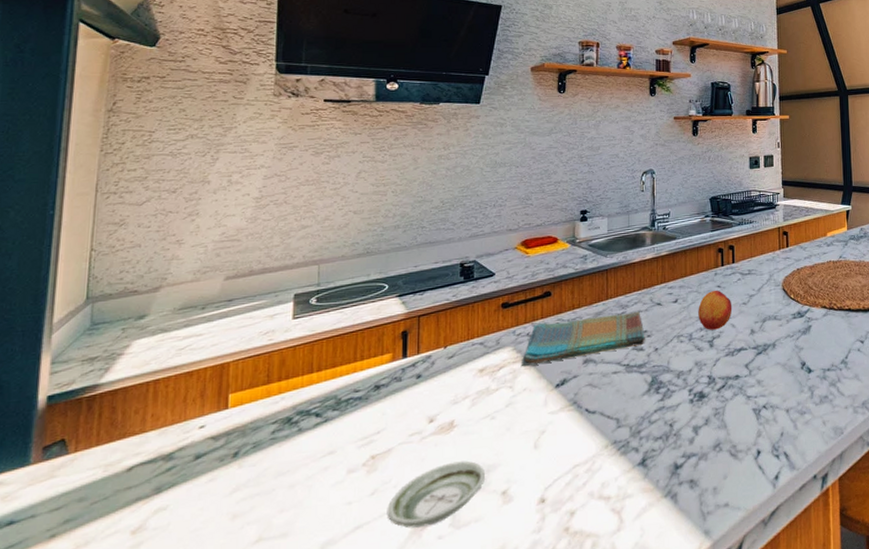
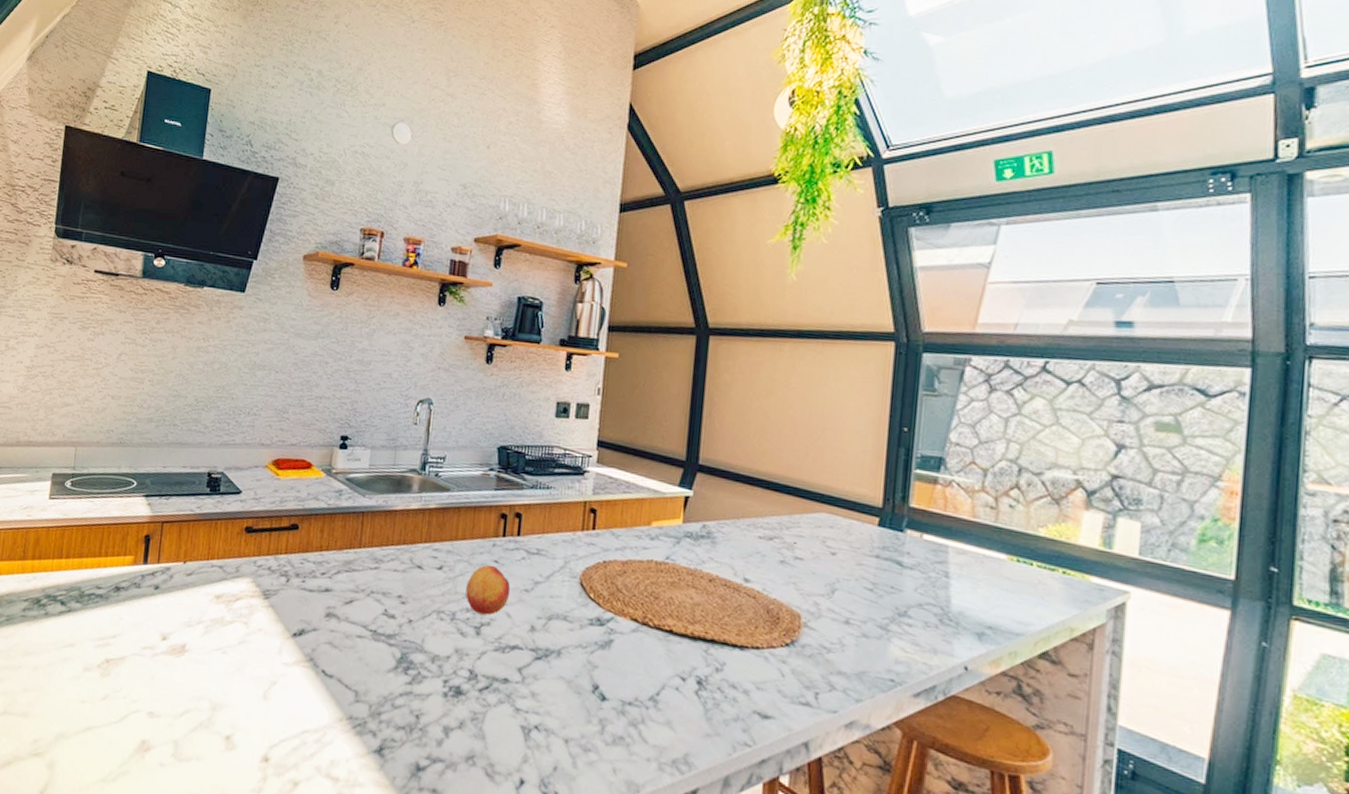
saucer: present [387,460,486,528] -> none [115,688,212,750]
dish towel: present [520,311,645,366] -> none [258,558,399,612]

